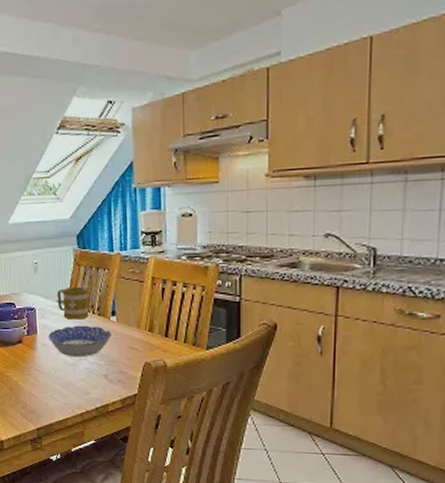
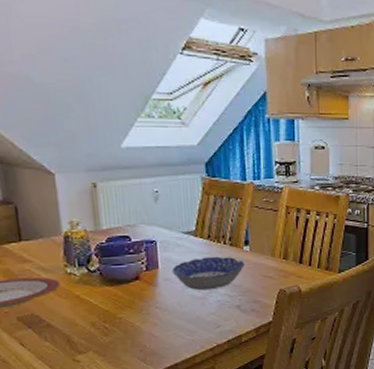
mug: present [56,286,89,320] -> none [182,216,220,252]

